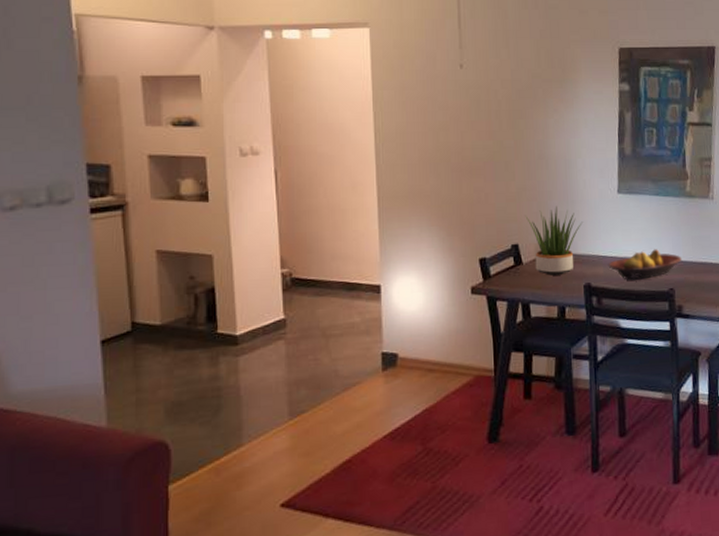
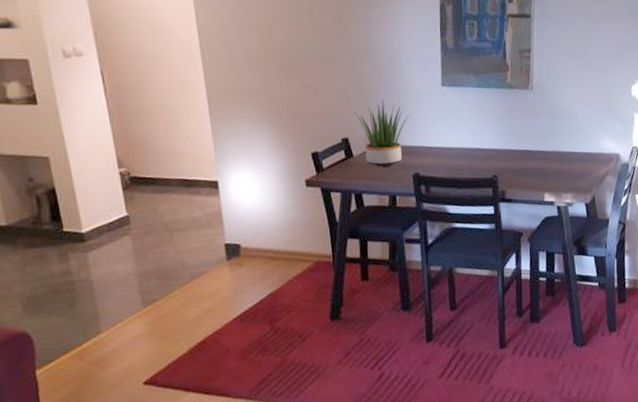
fruit bowl: present [608,249,682,280] -> none [434,139,504,169]

